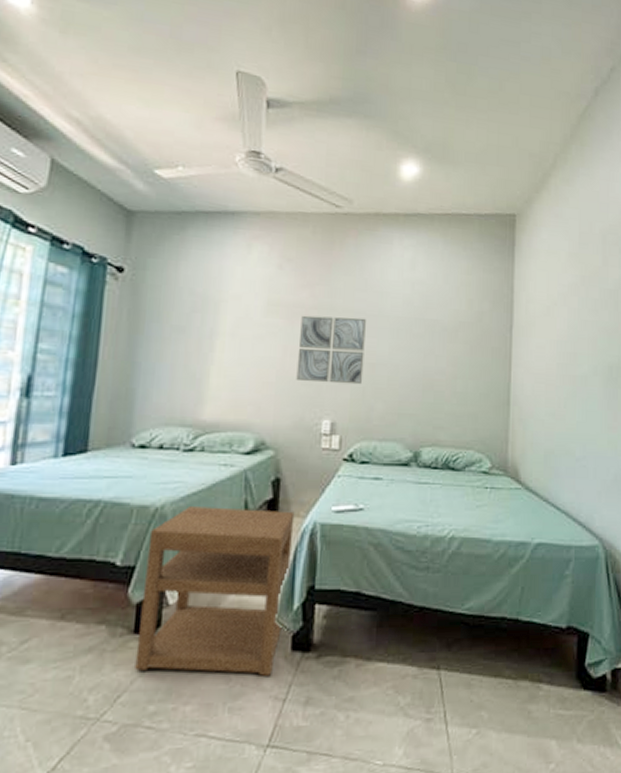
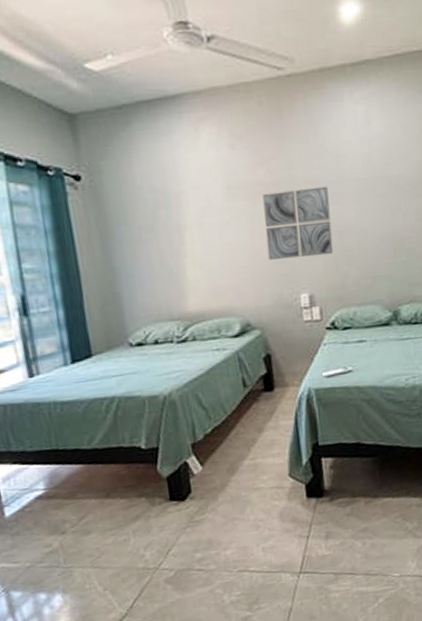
nightstand: present [135,507,295,676] -> none [165,382,297,529]

